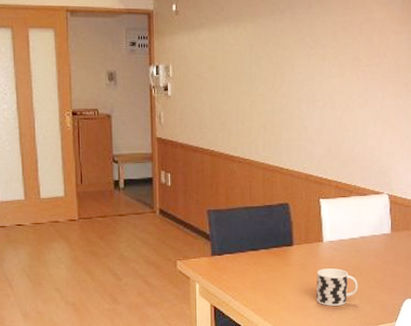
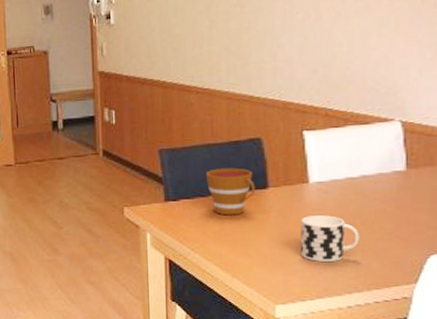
cup: none [245,228,284,268] -> present [205,168,256,216]

